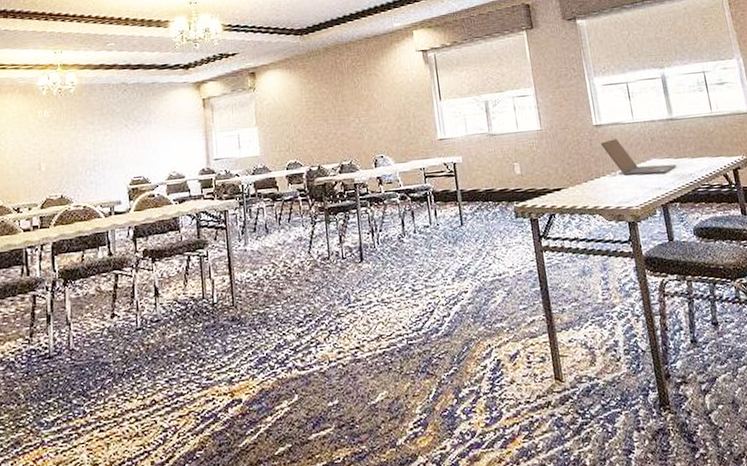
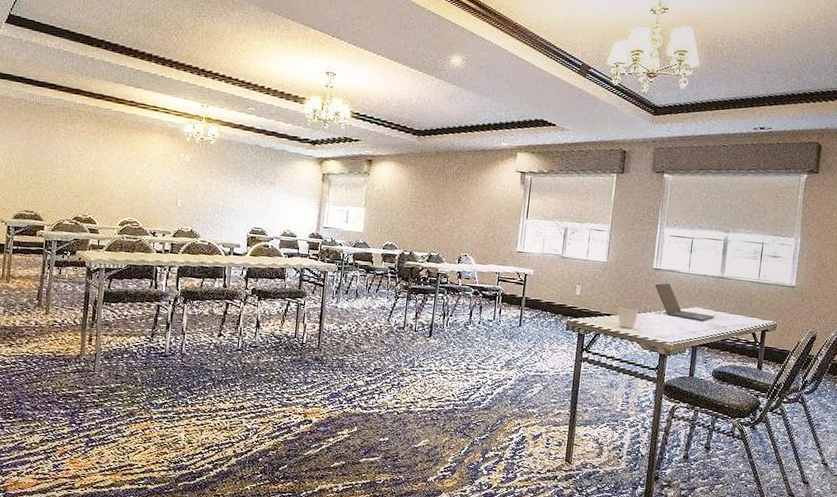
cup: none [566,173,592,201] -> present [618,305,638,329]

